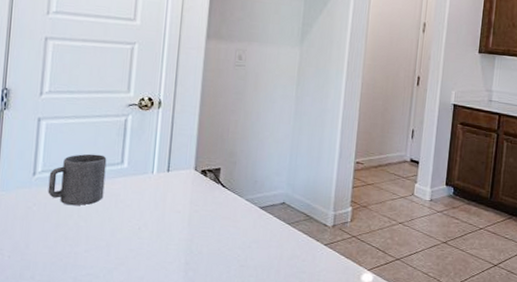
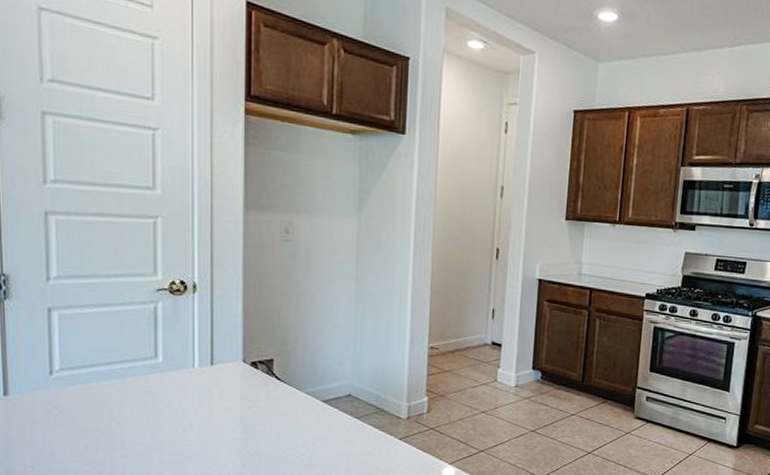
mug: present [48,153,107,206] -> none [69,347,138,407]

